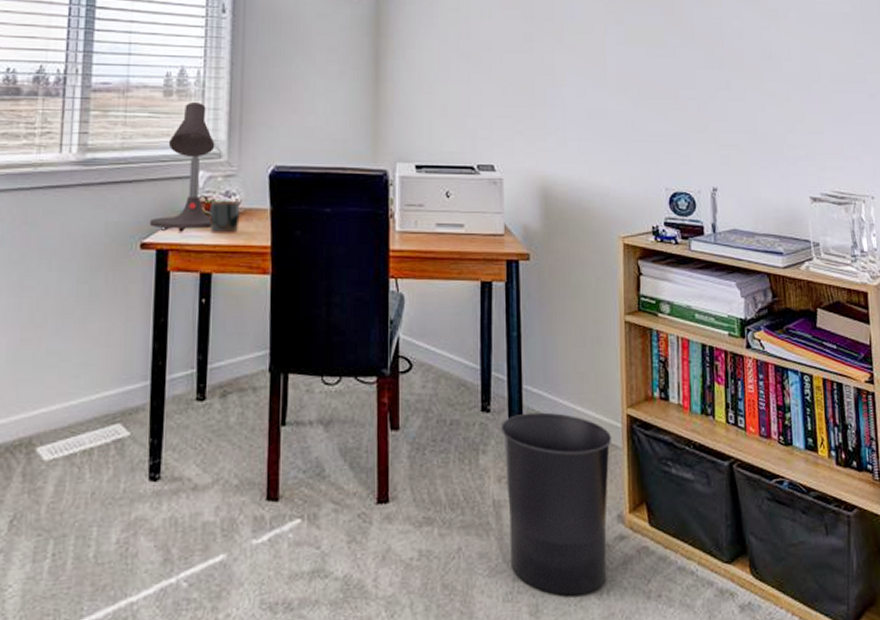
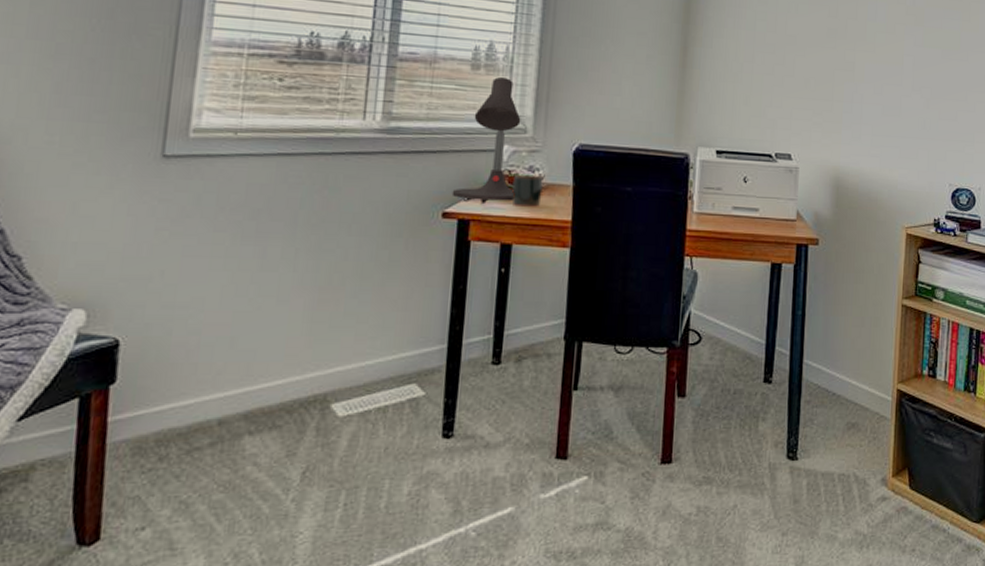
waste bin: present [500,412,612,596] -> none [780,385,882,549]

